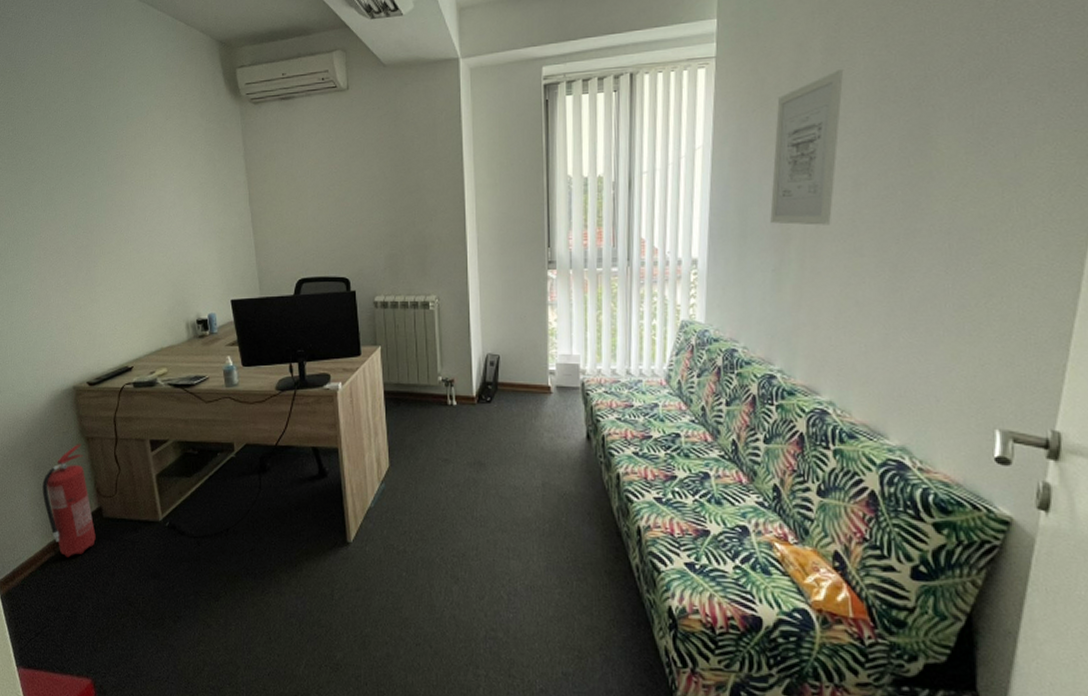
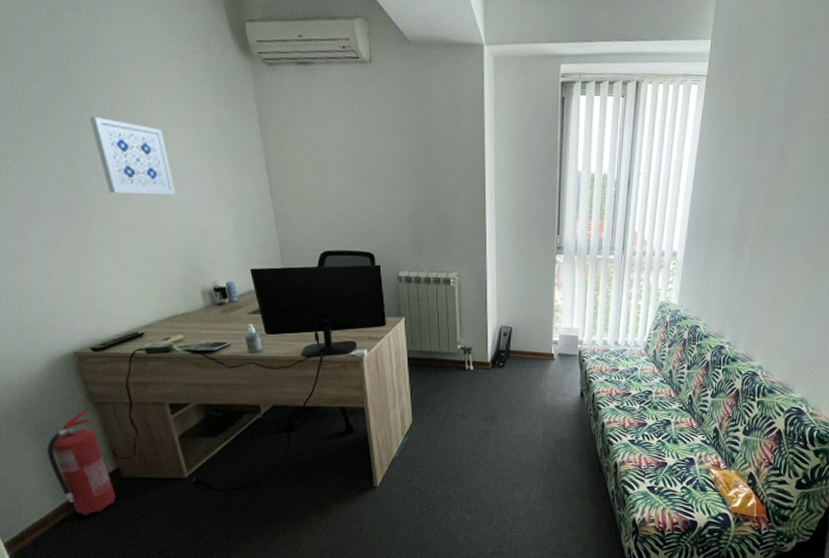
wall art: none [104,167,170,234] -> present [89,117,176,194]
wall art: present [770,69,844,226] -> none [734,100,801,230]

